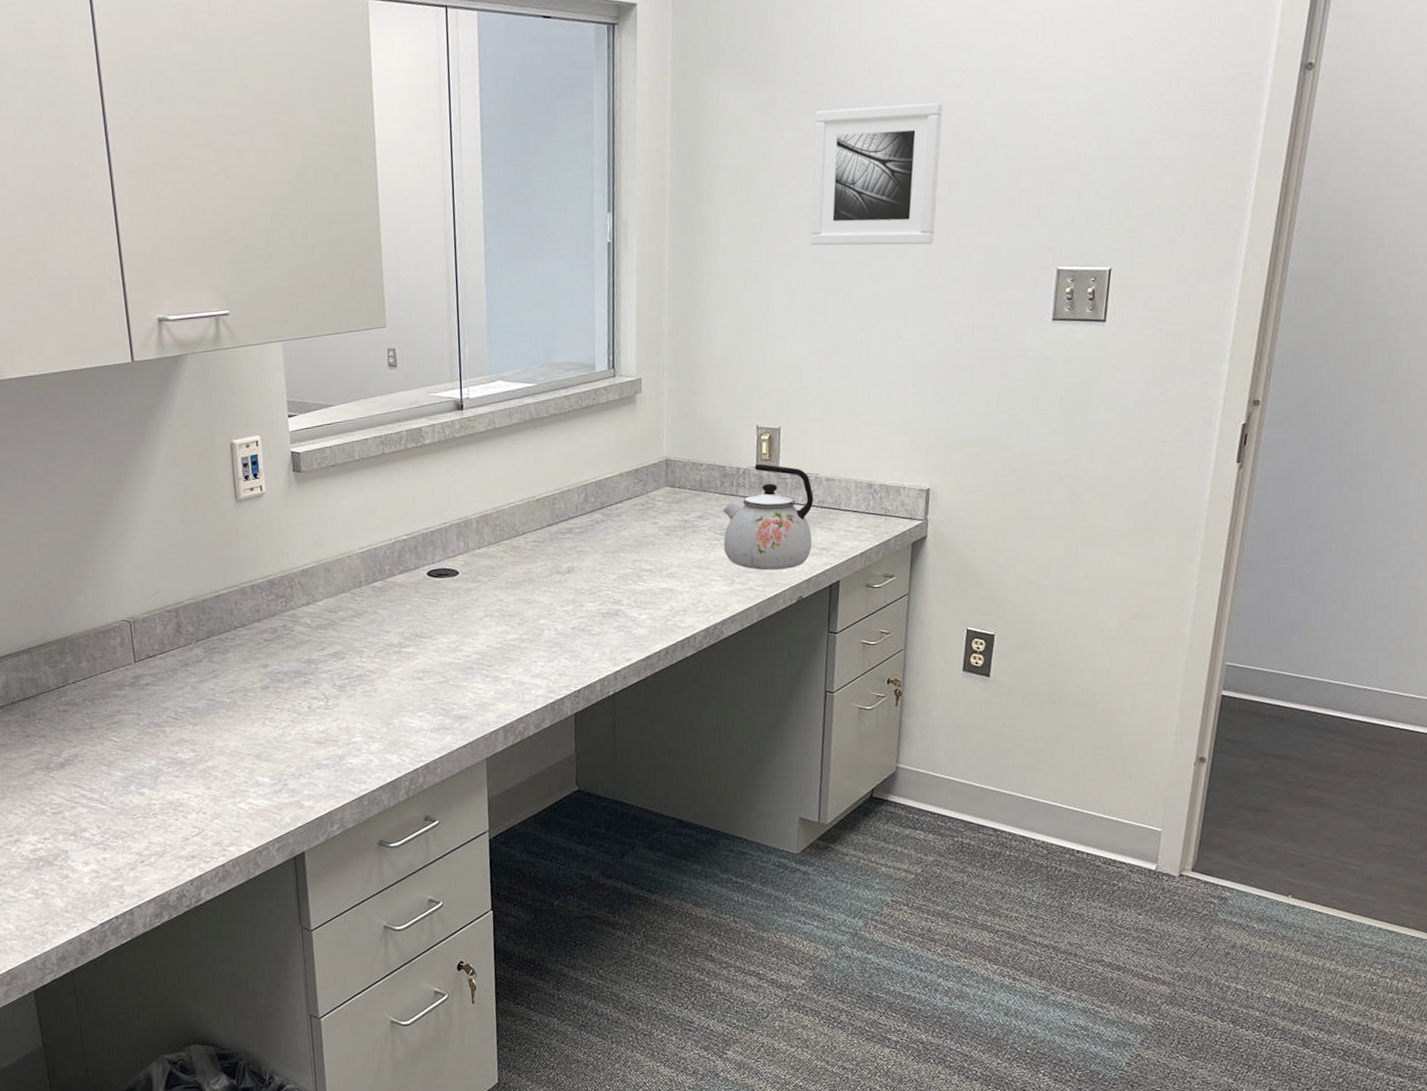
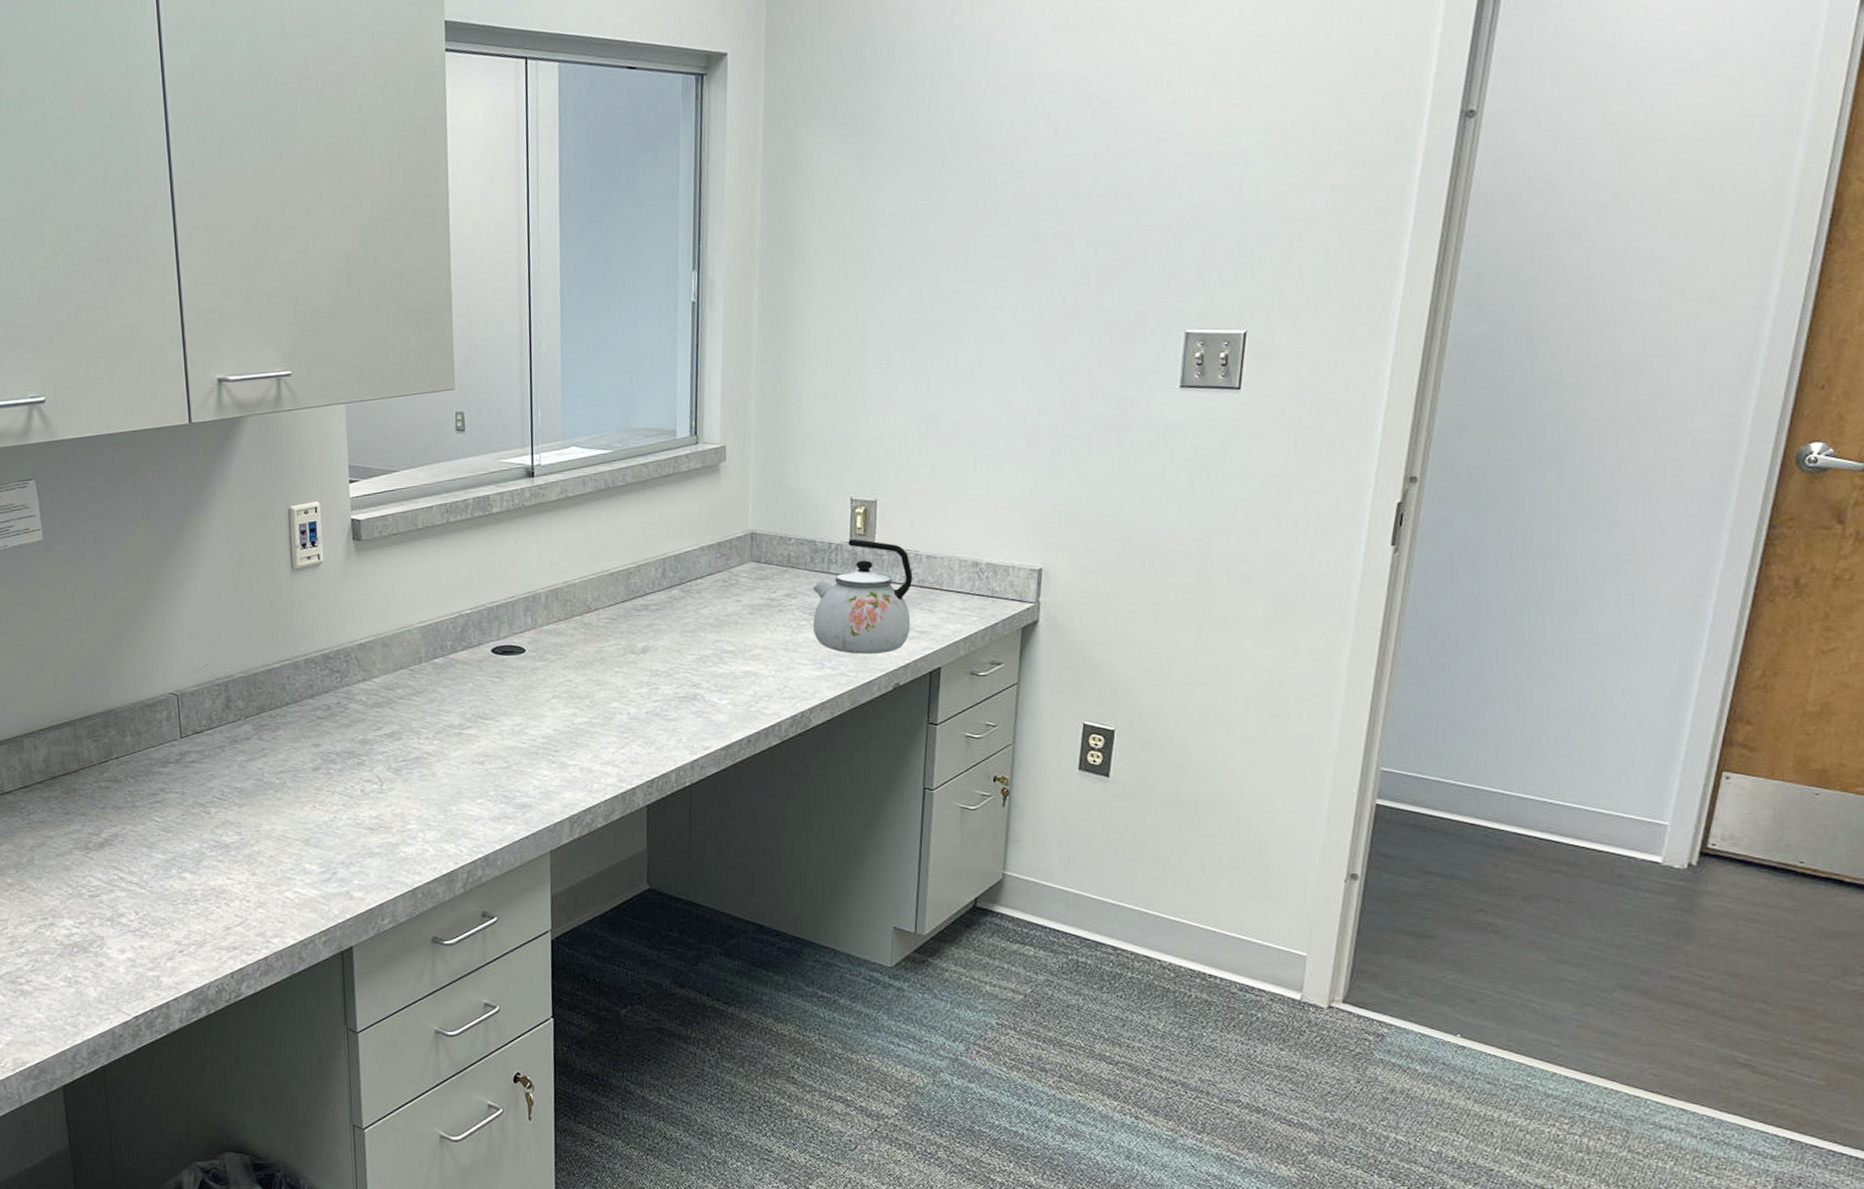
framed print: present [810,102,943,246] -> none [911,154,1058,306]

